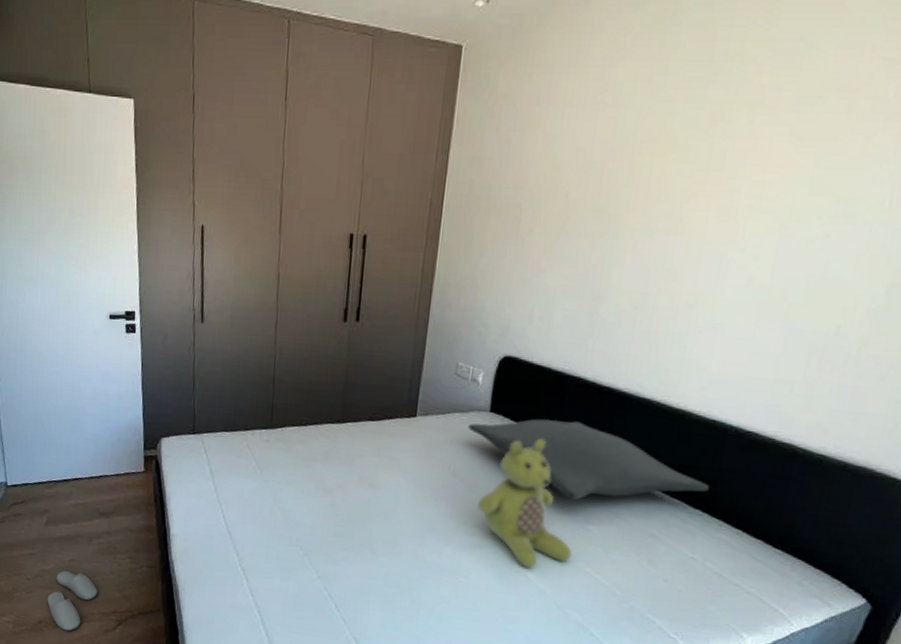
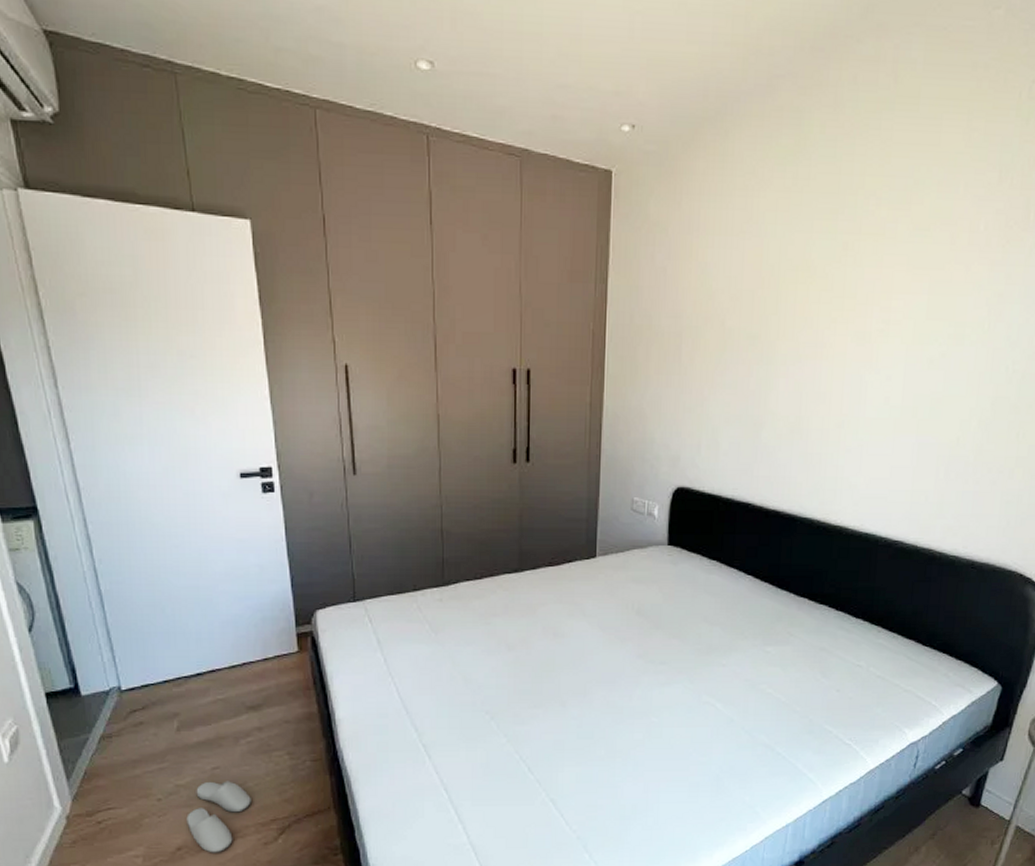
pillow: present [468,419,709,500] -> none [648,546,867,624]
stuffed bear: present [477,439,572,568] -> none [663,568,755,697]

